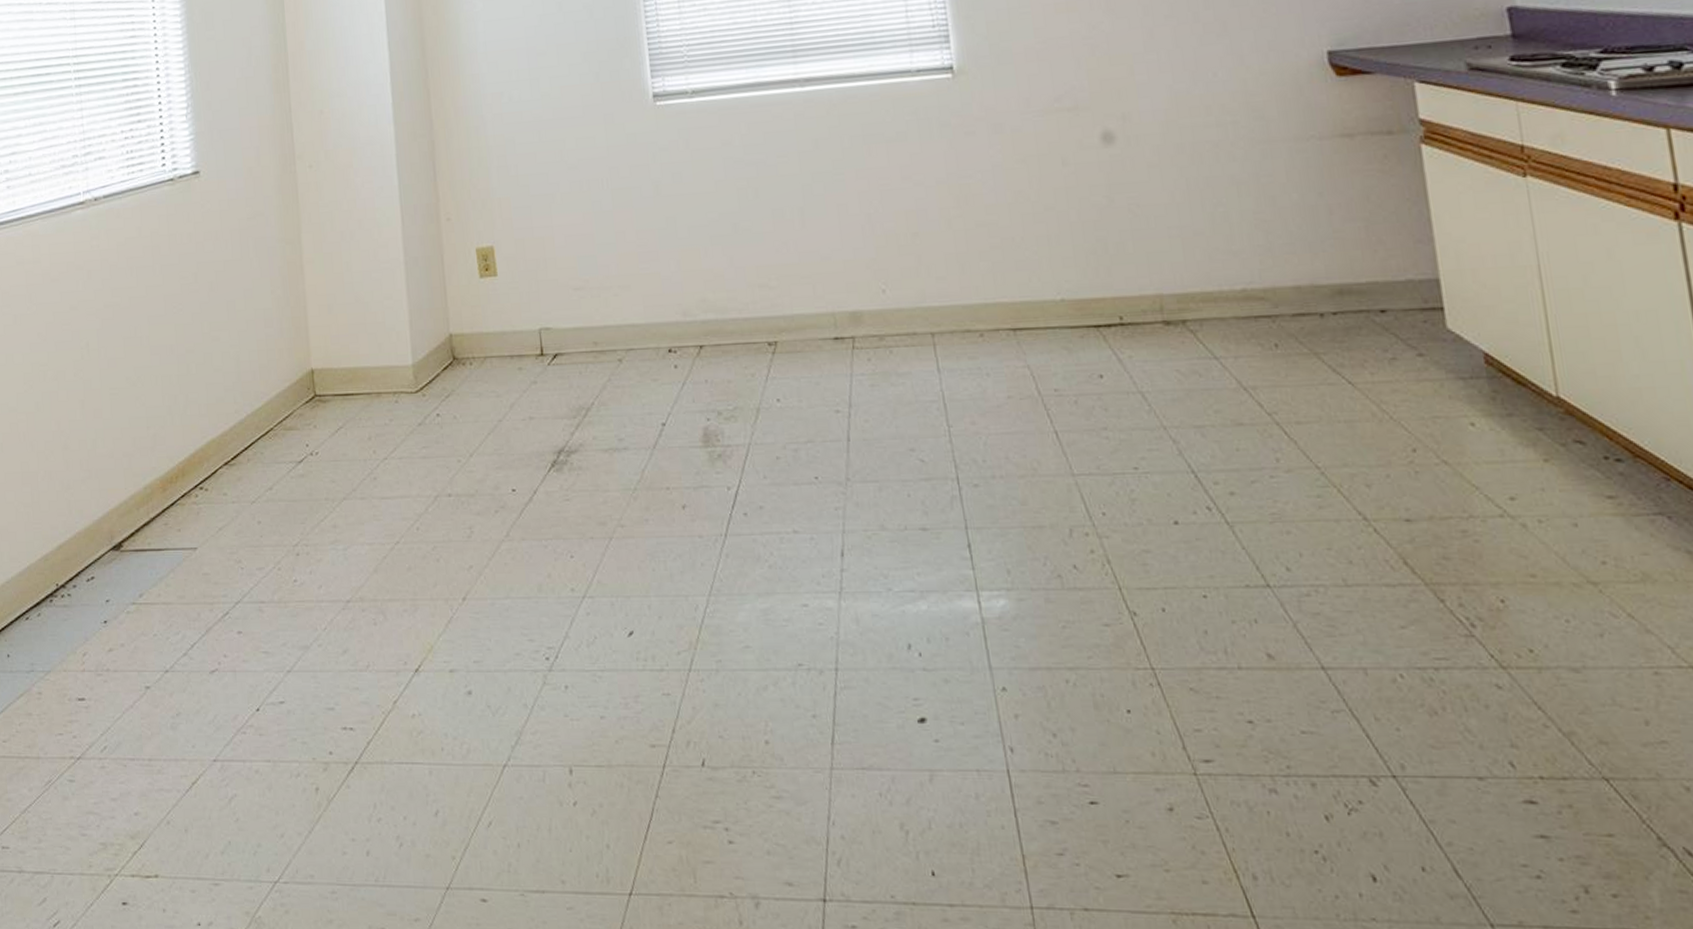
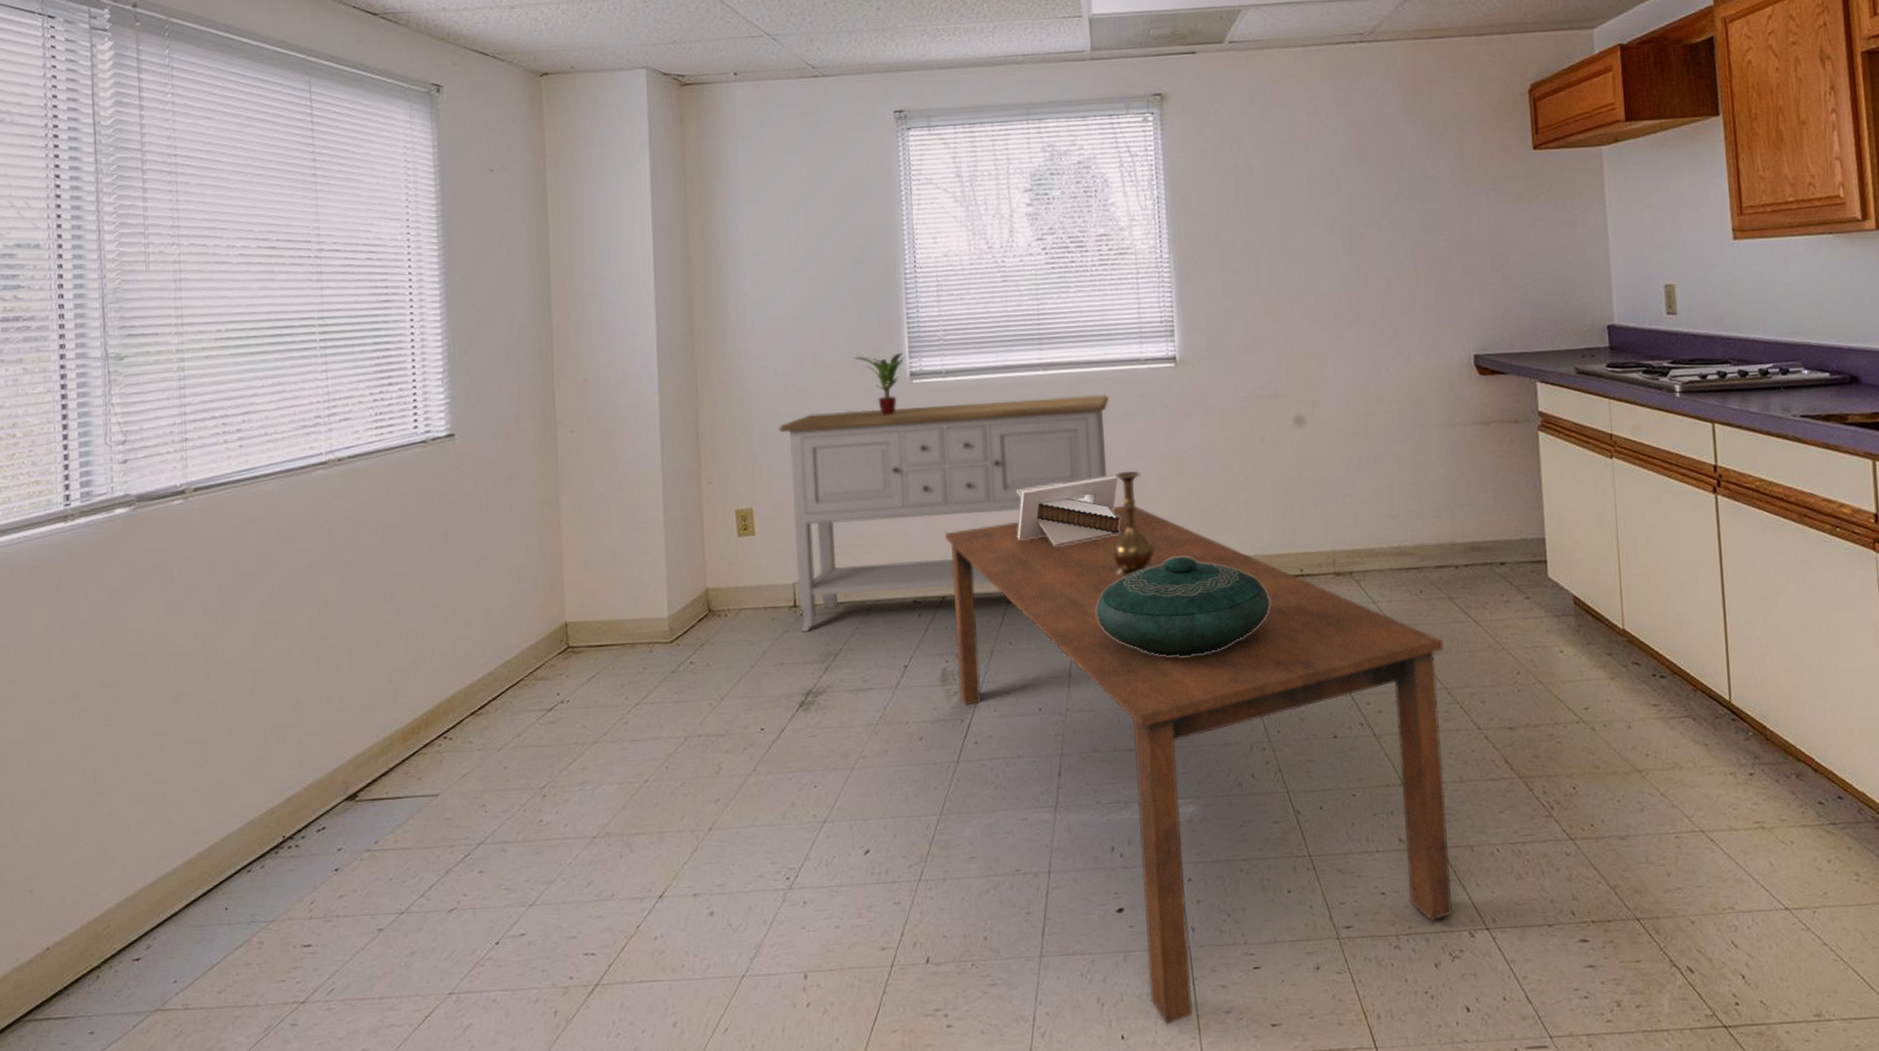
sideboard: none [517,112,879,384] -> present [779,395,1109,633]
potted plant: none [592,71,646,143] -> present [854,352,904,416]
dining table: none [699,240,1344,864] -> present [945,505,1452,1025]
architectural model: none [776,206,898,289] -> present [1016,475,1120,547]
decorative bowl: none [874,300,1085,420] -> present [1095,556,1270,657]
vase: none [888,199,940,324] -> present [1112,470,1155,577]

